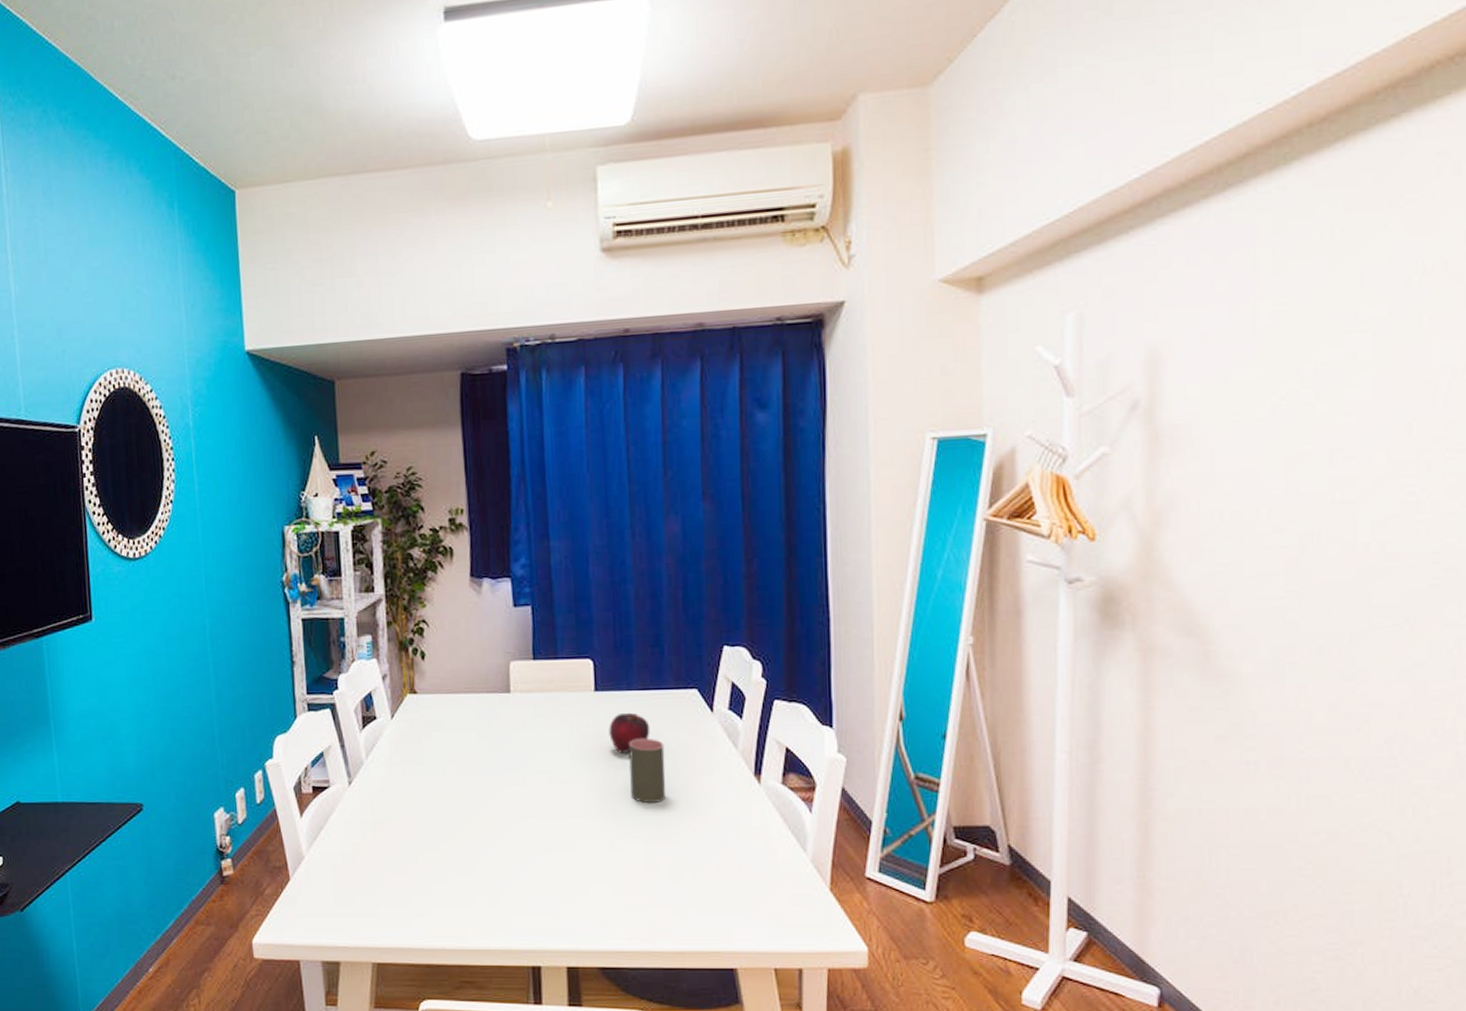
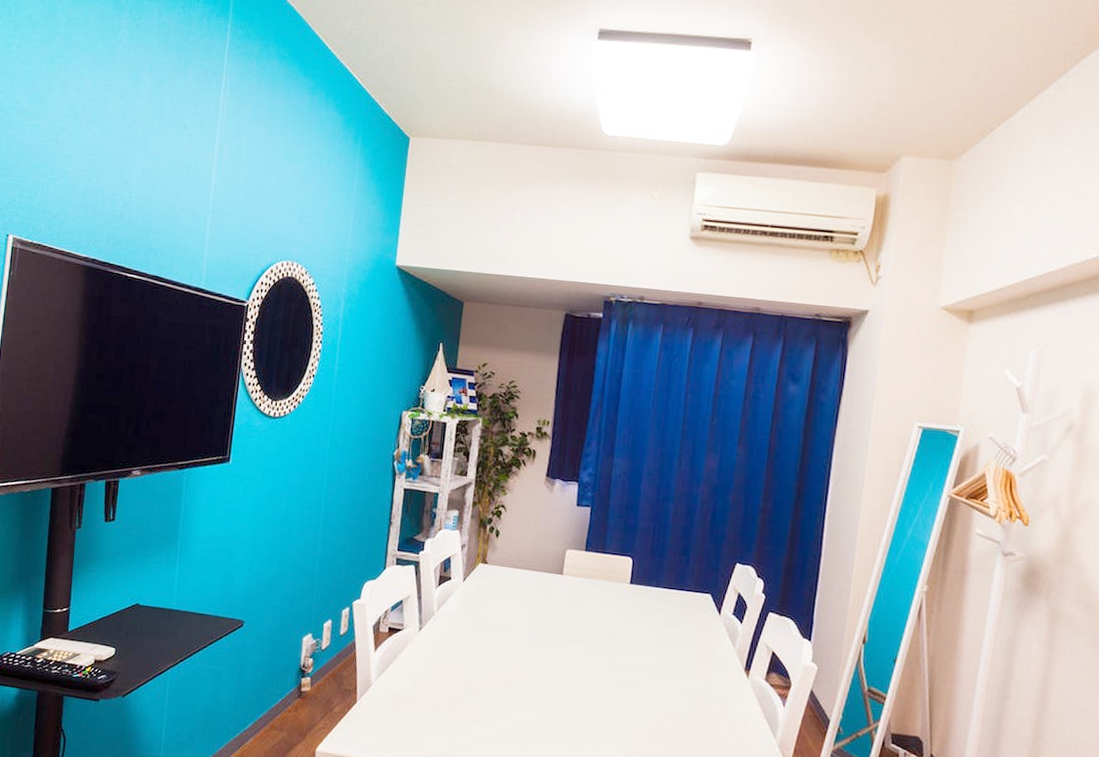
fruit: present [609,712,650,754] -> none [636,605,669,638]
cup: present [629,739,666,803] -> none [645,627,678,681]

